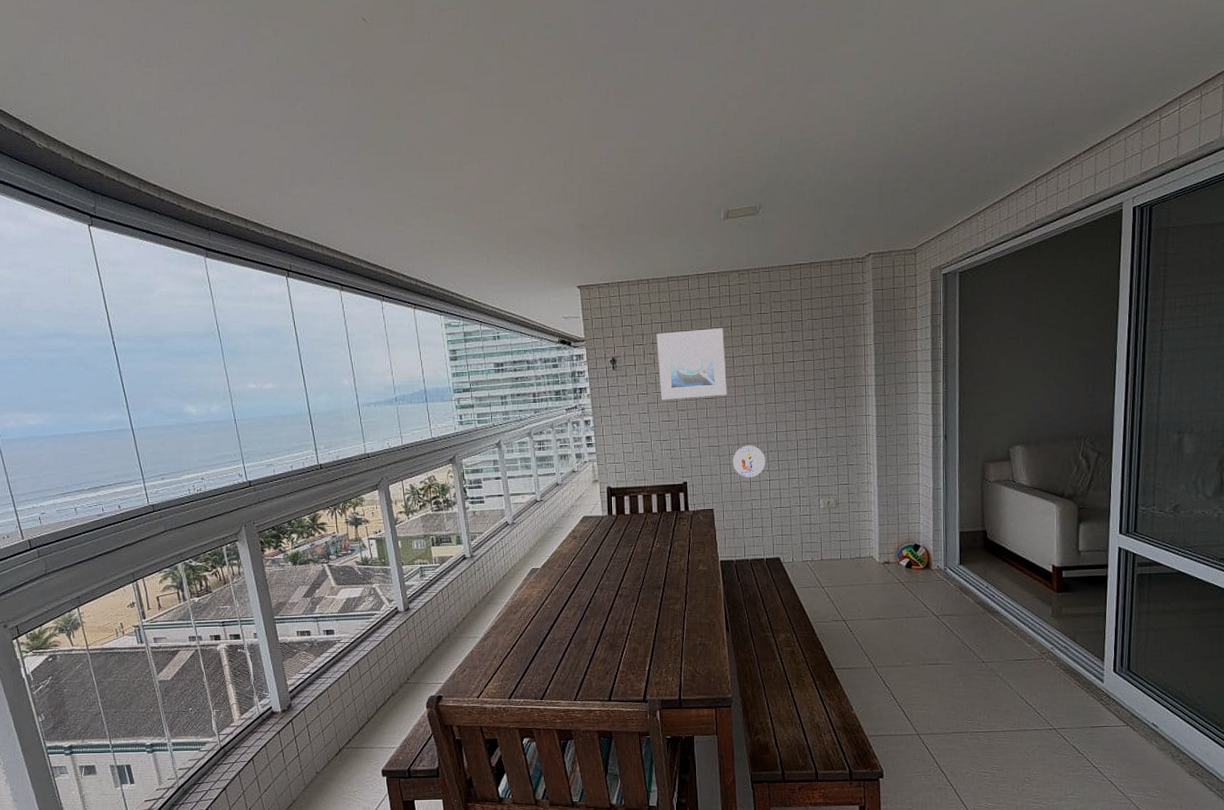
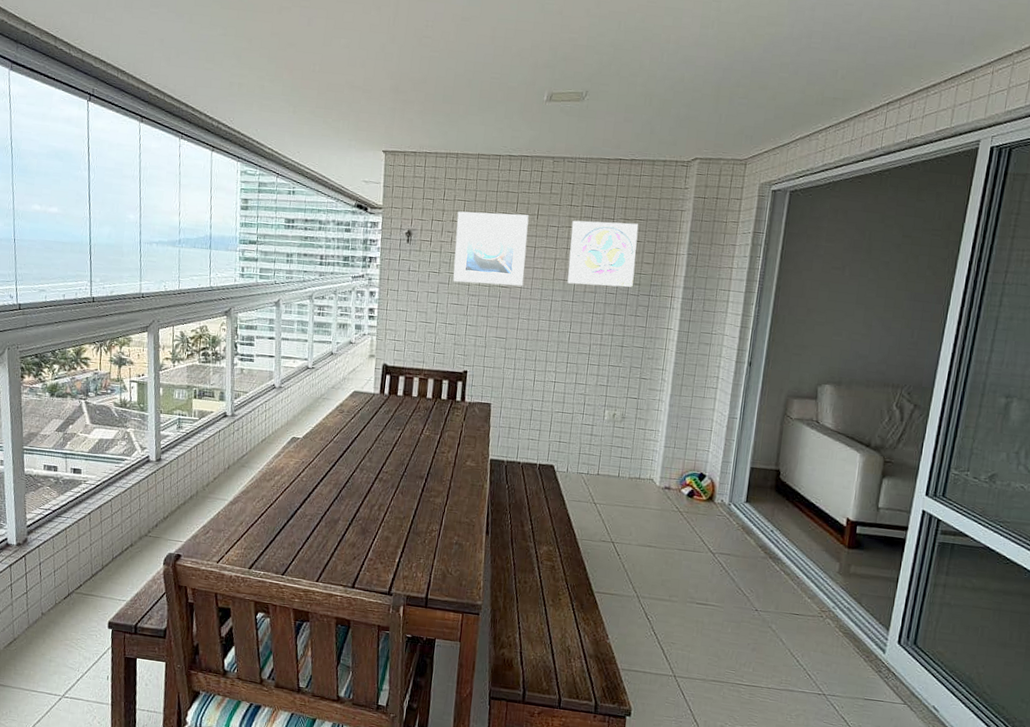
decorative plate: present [732,445,765,478] -> none [518,341,554,377]
wall ornament: none [764,322,829,387] -> present [567,220,639,287]

